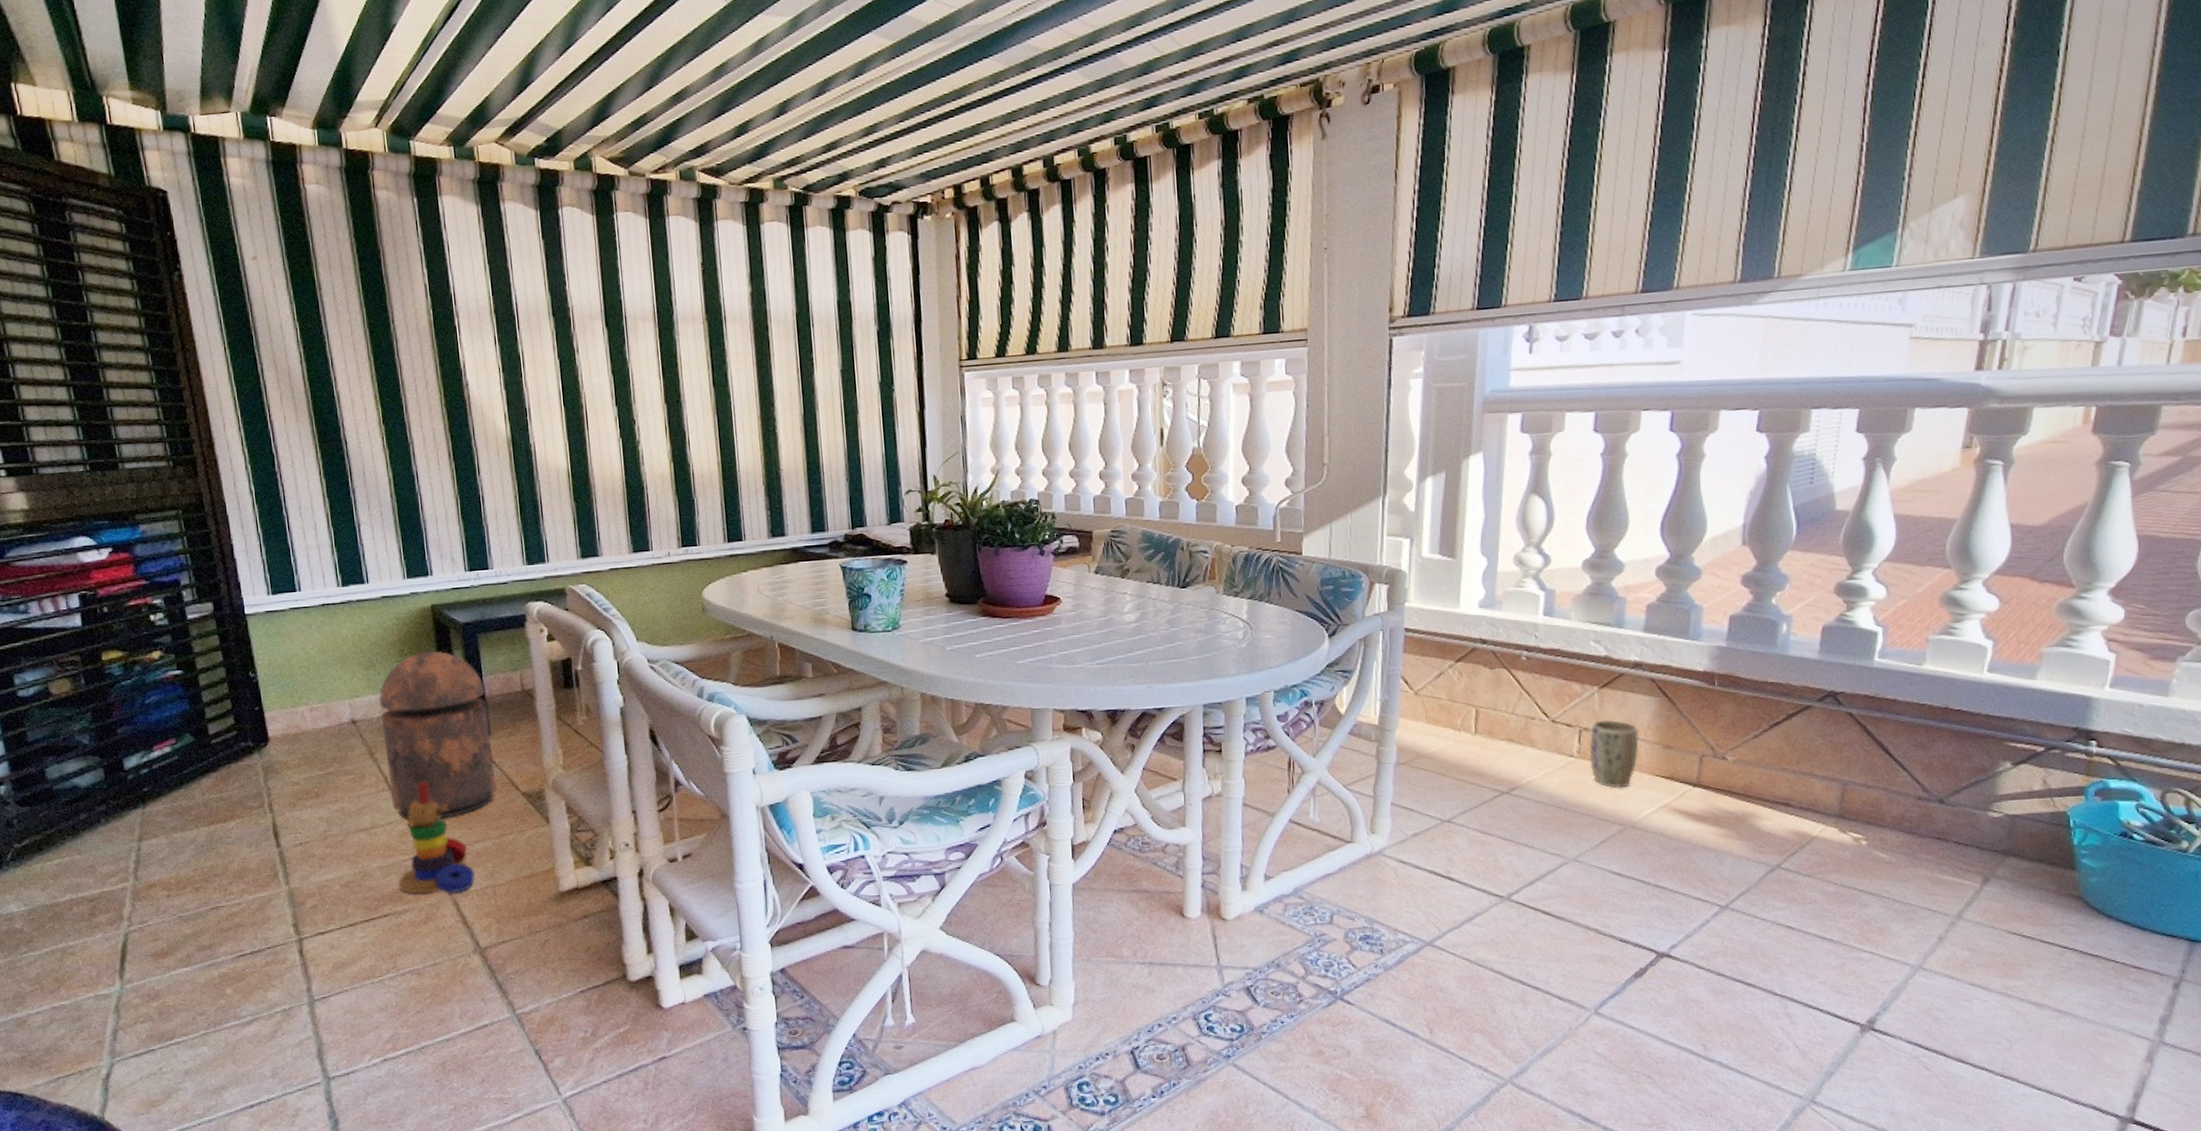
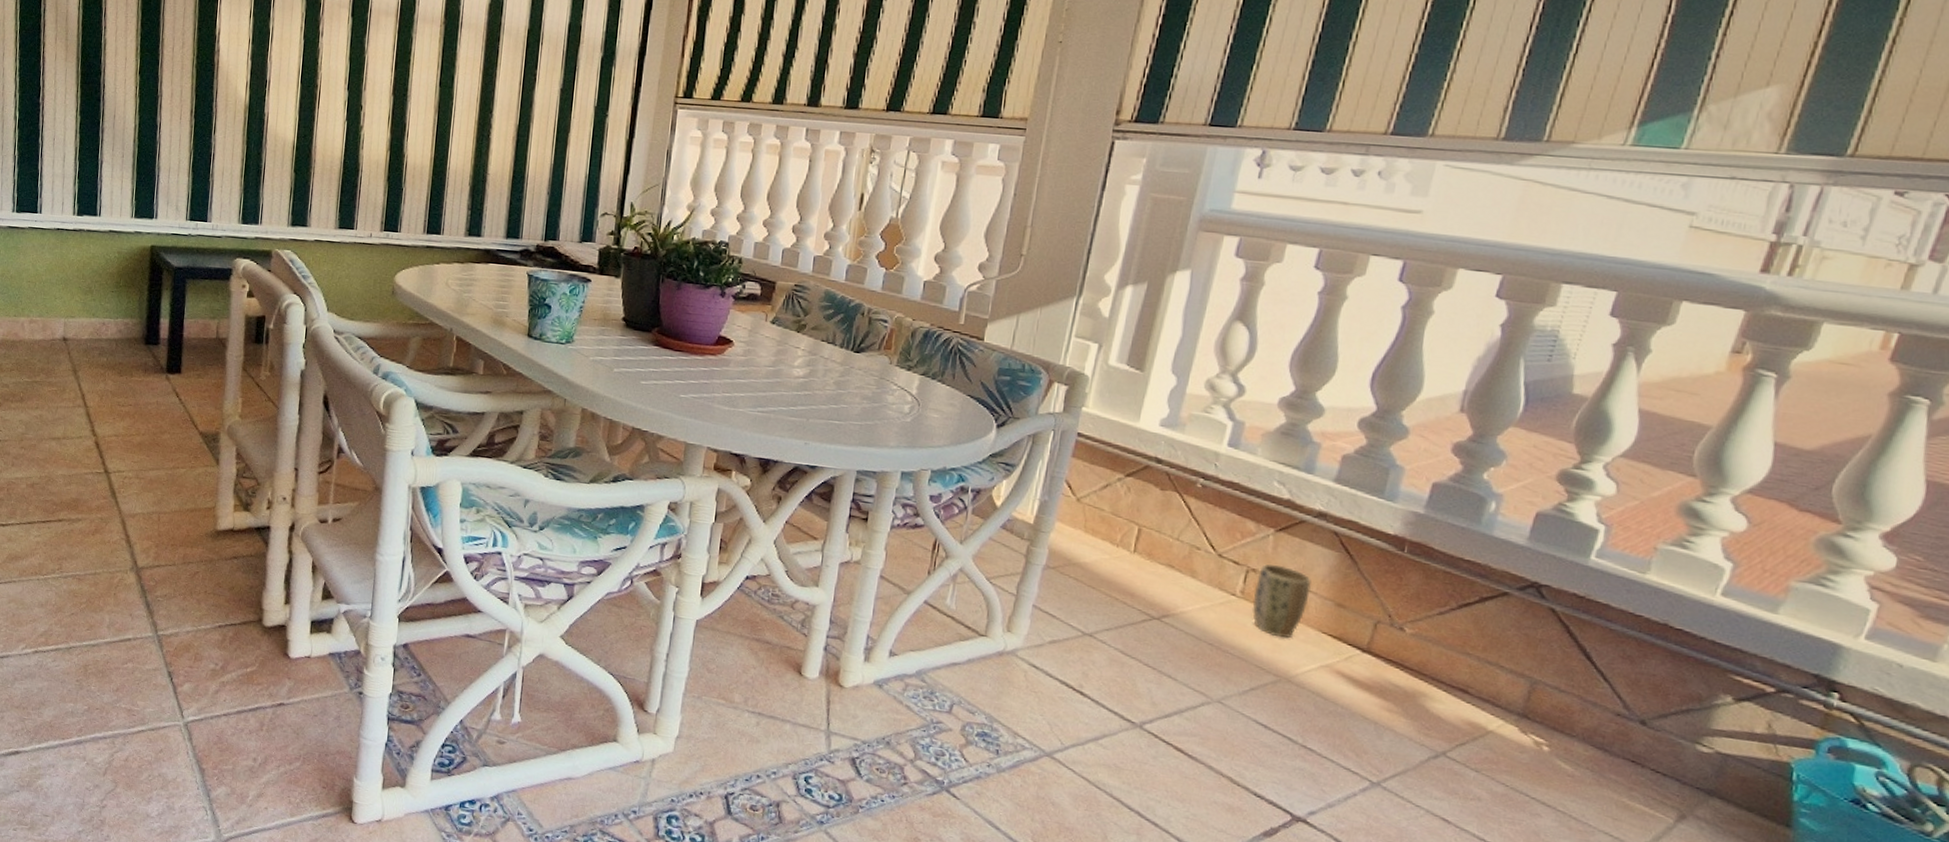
trash can: present [379,650,497,819] -> none [85,287,184,442]
stacking toy: present [398,781,476,894] -> none [76,405,145,513]

